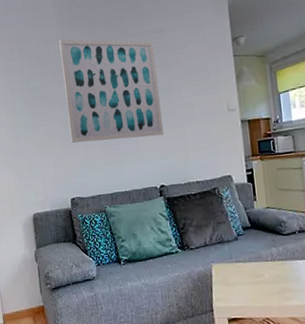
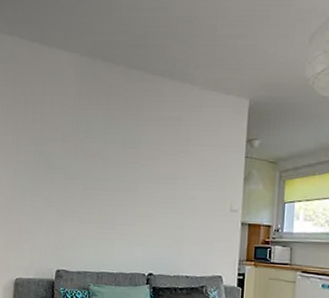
wall art: present [59,39,164,143] -> none [67,109,167,223]

